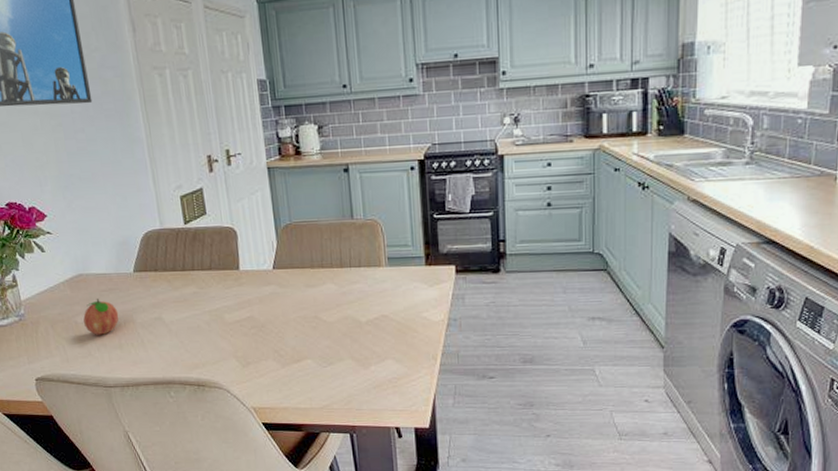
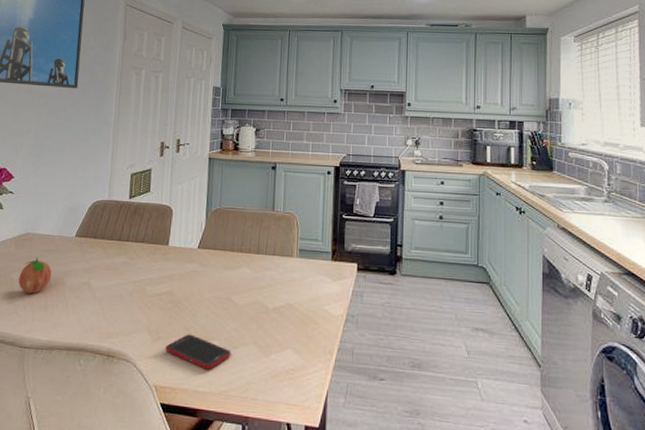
cell phone: none [257,356,328,388] -> present [165,334,231,370]

